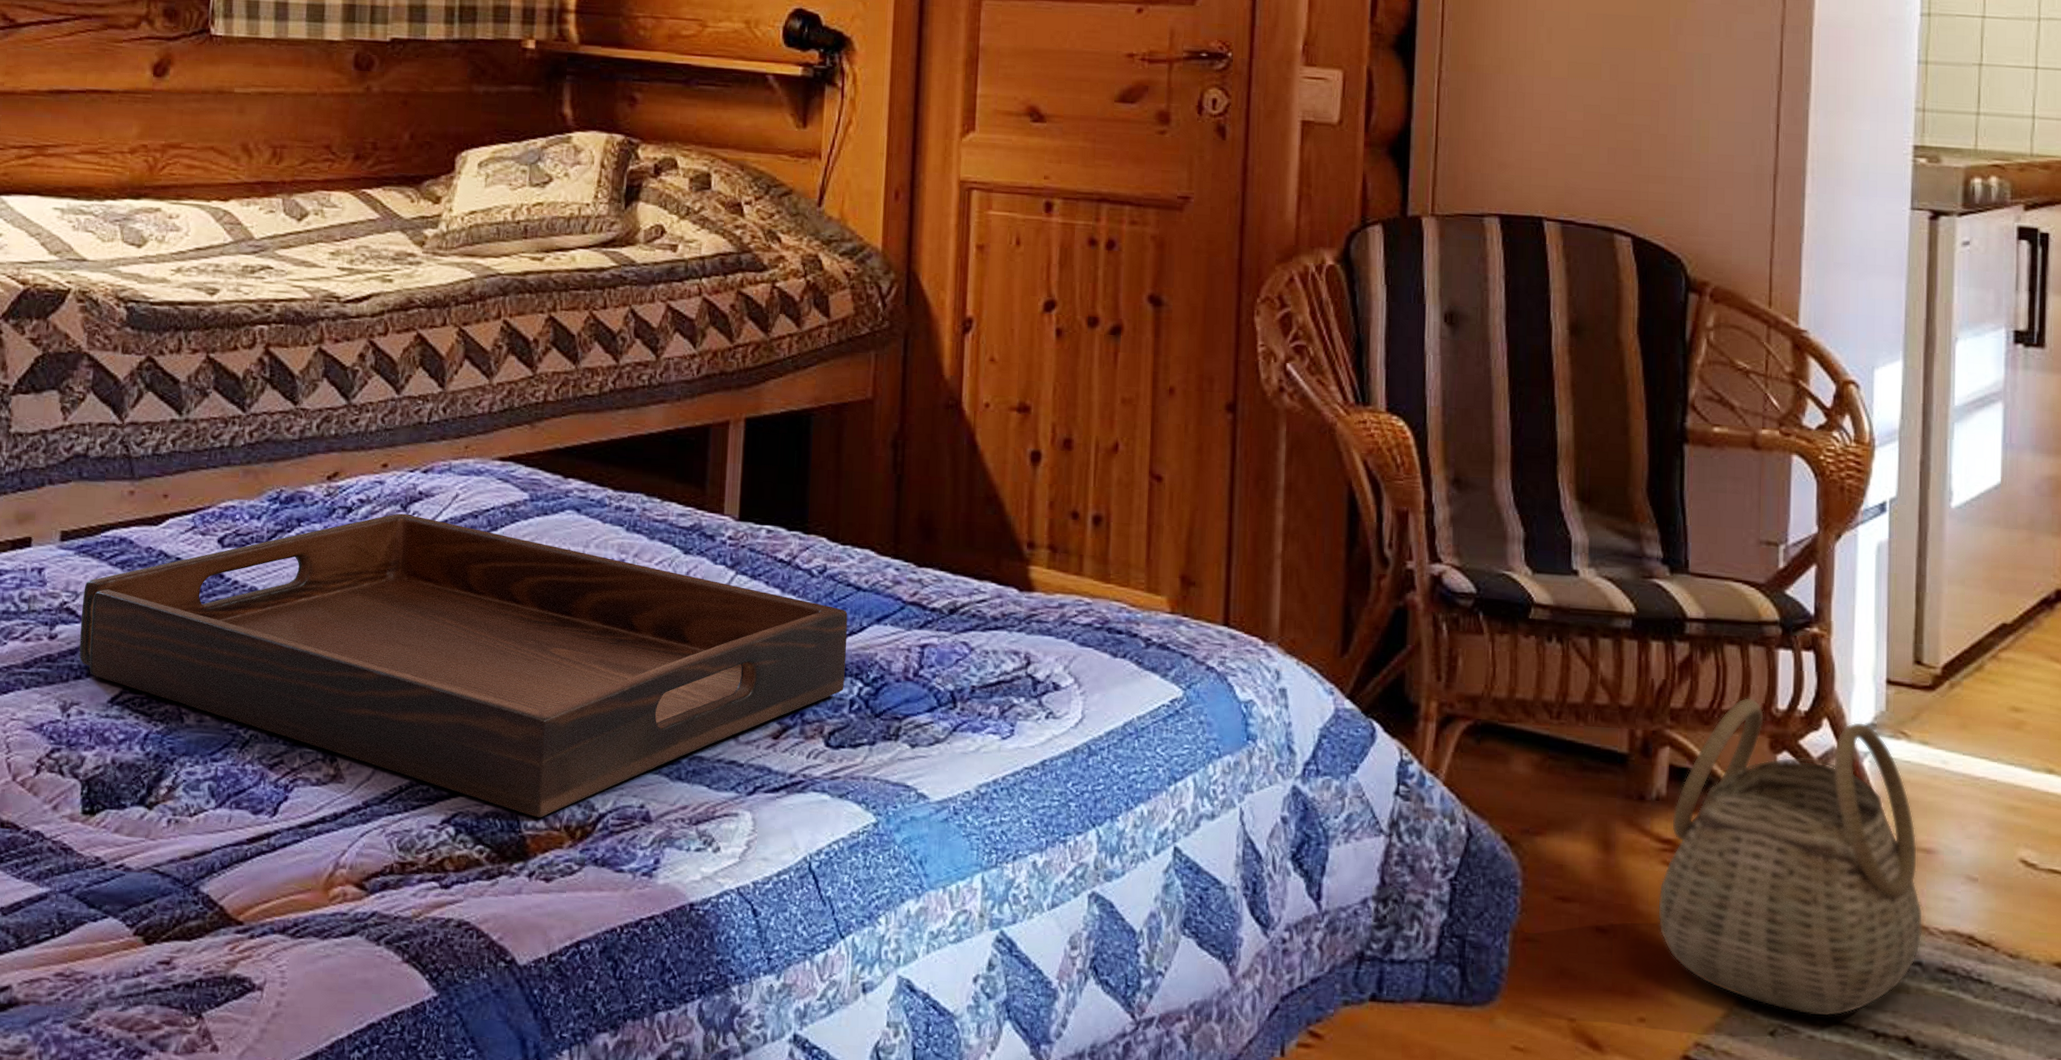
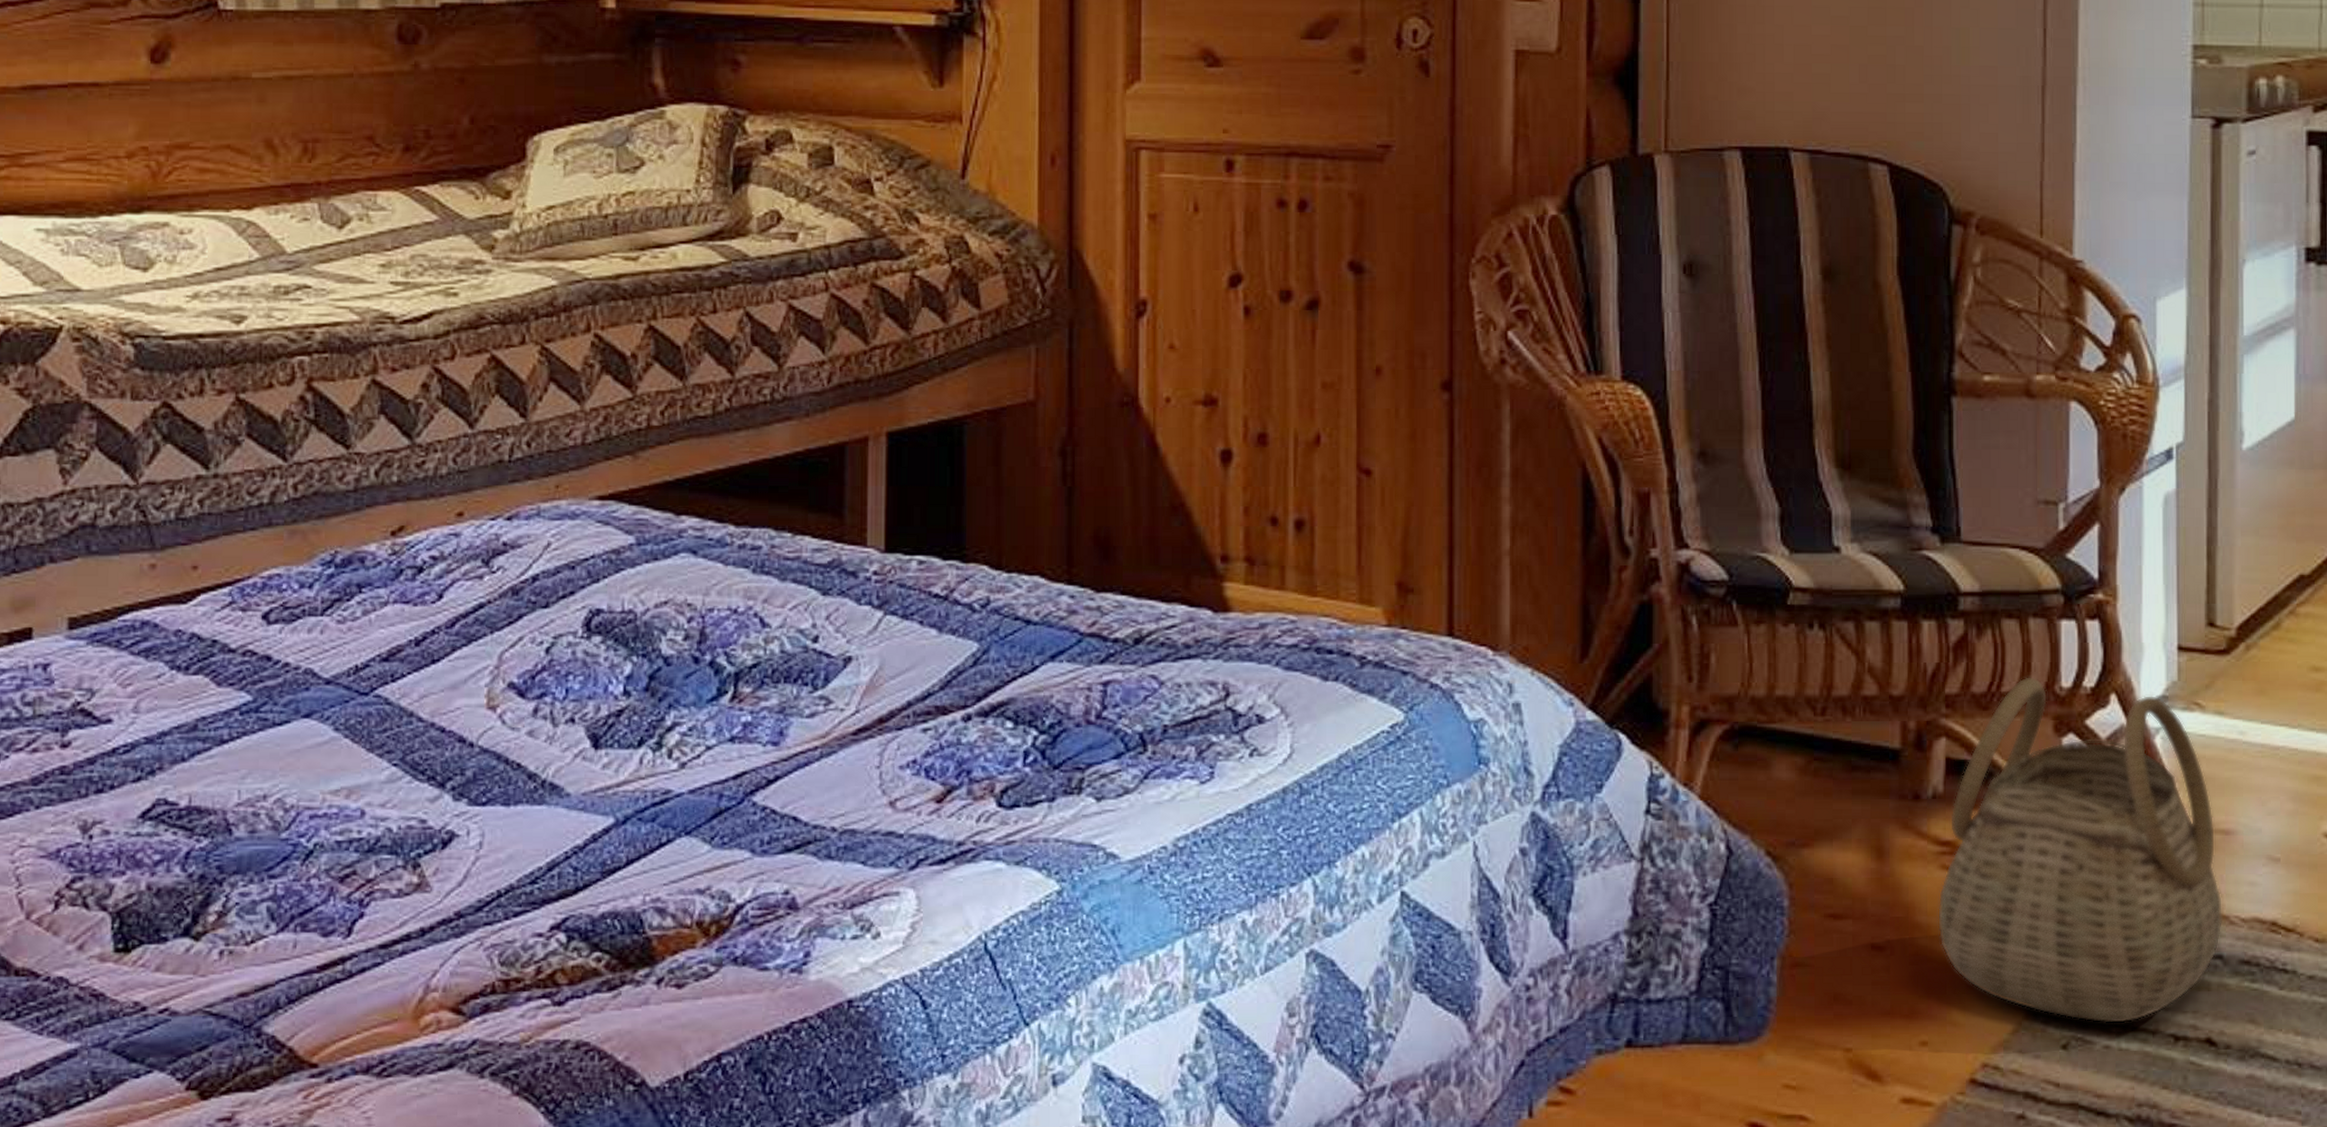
serving tray: present [79,513,848,818] -> none [99,570,1018,915]

